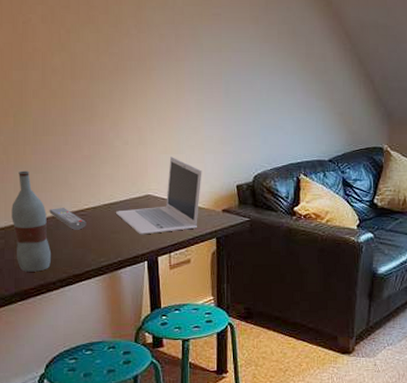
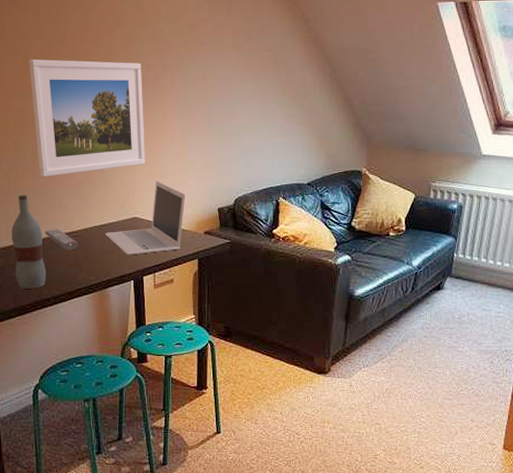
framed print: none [28,26,158,153] -> present [28,59,145,178]

